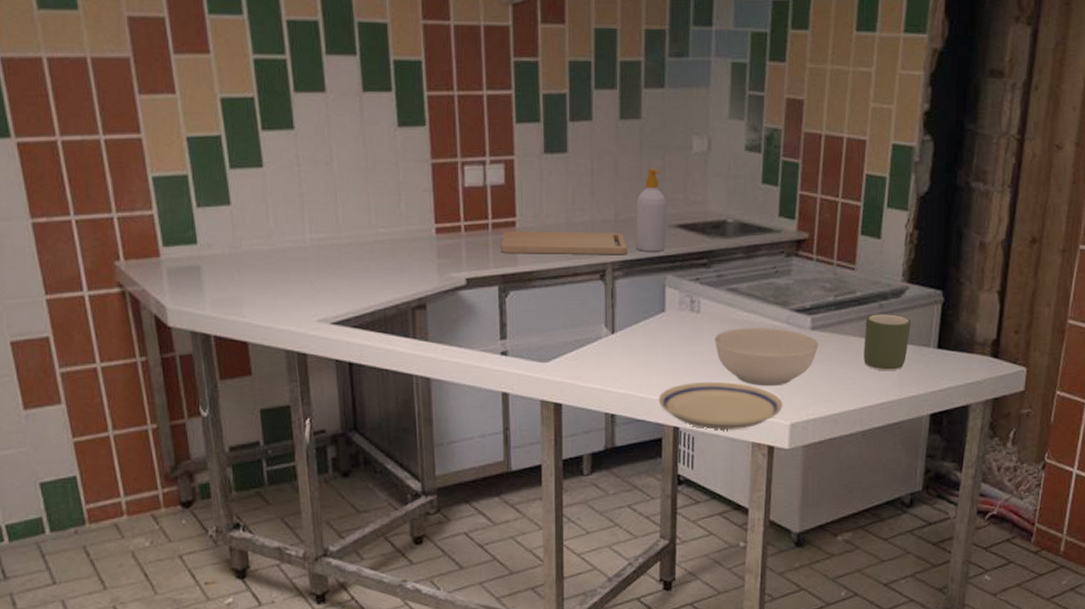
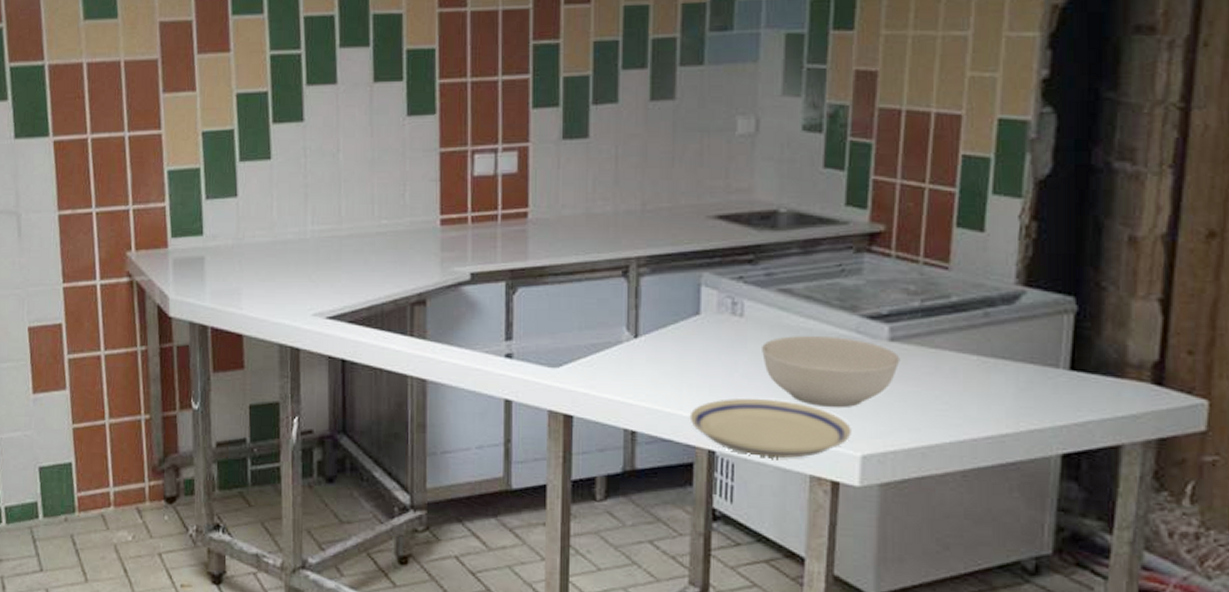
cutting board: present [501,230,628,255] -> none [510,221,656,250]
soap bottle: present [635,169,666,251] -> none [665,153,703,245]
mug: present [864,314,911,371] -> none [963,324,1030,397]

